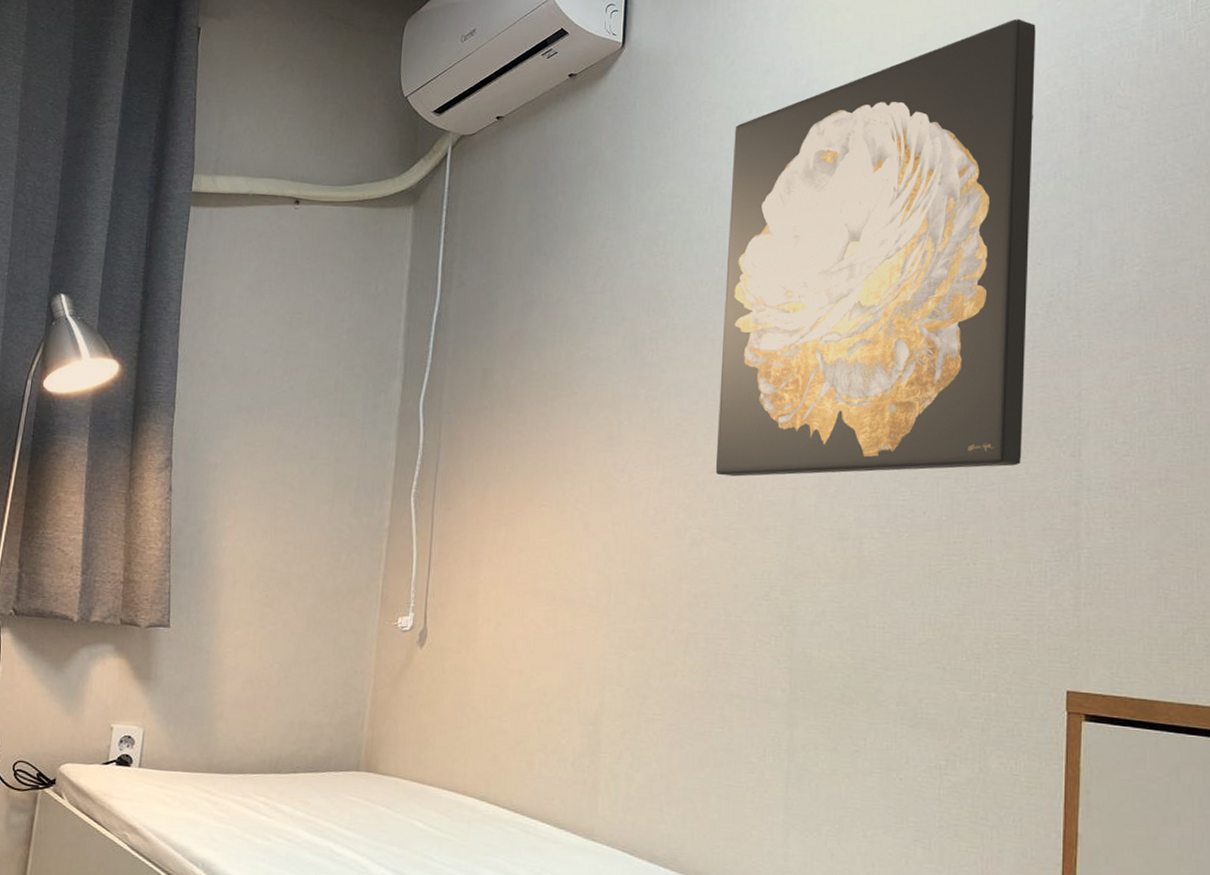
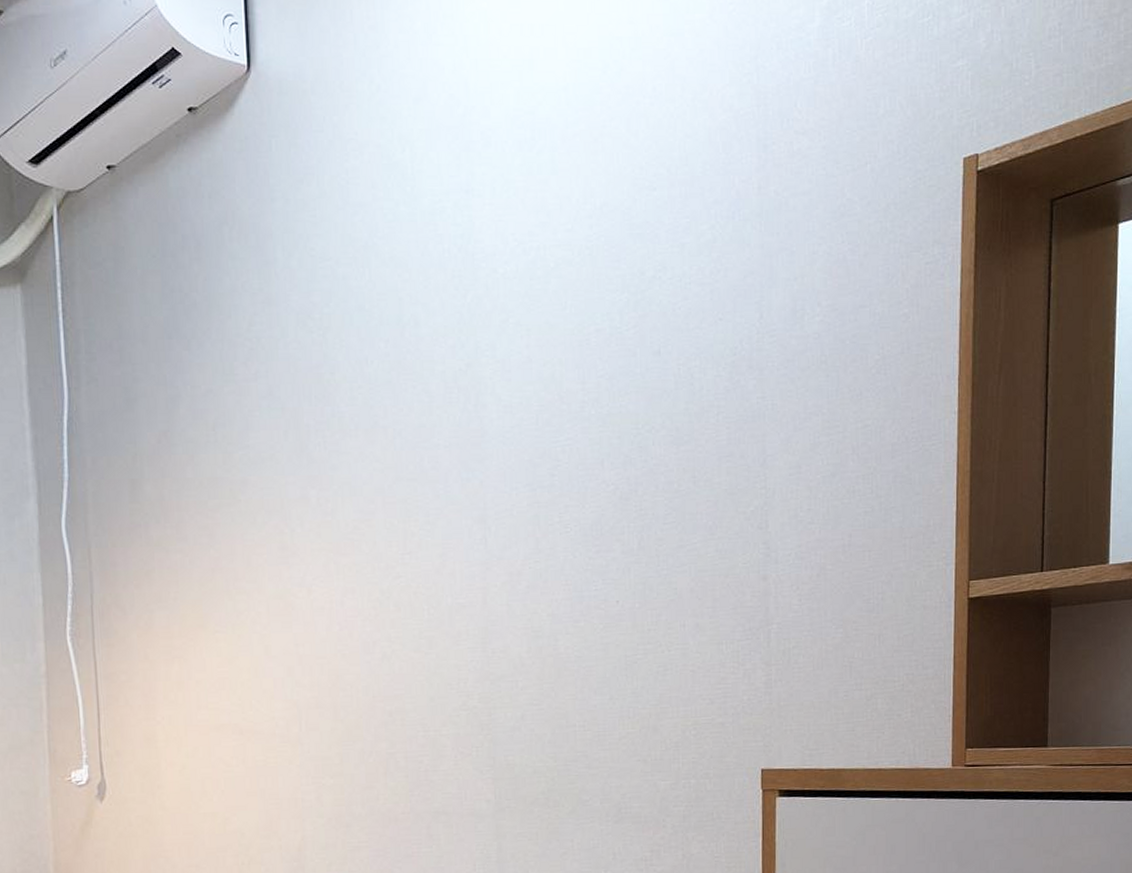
wall art: present [715,18,1036,477] -> none [387,27,711,581]

